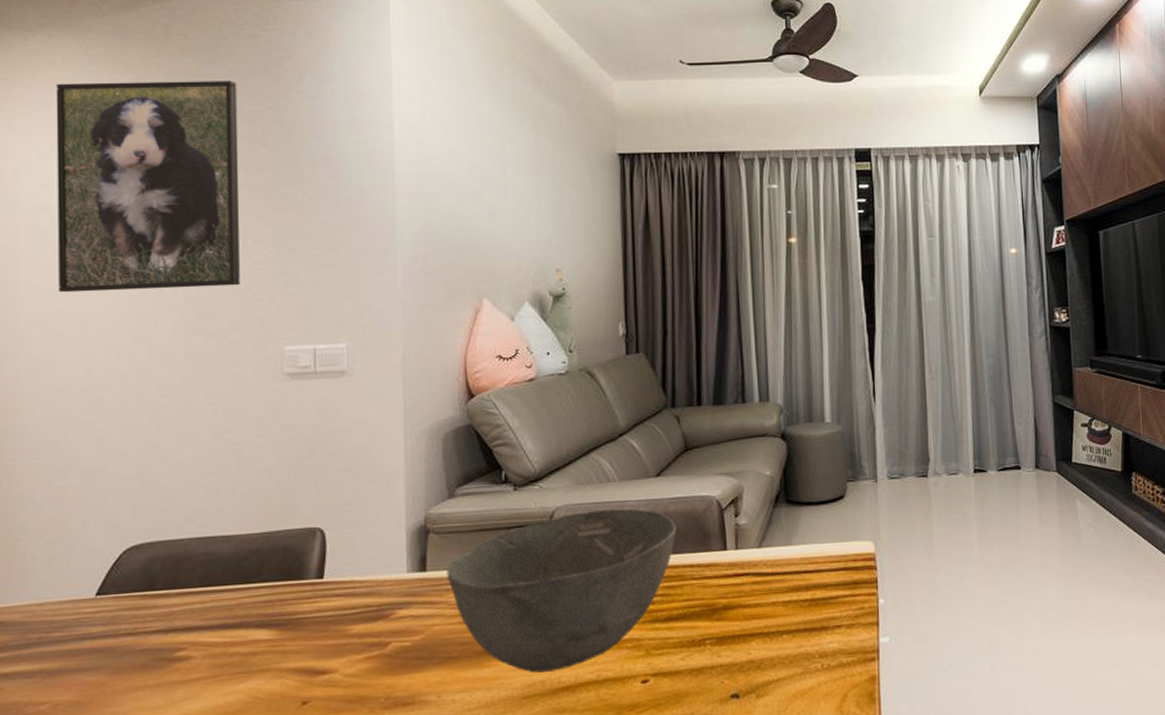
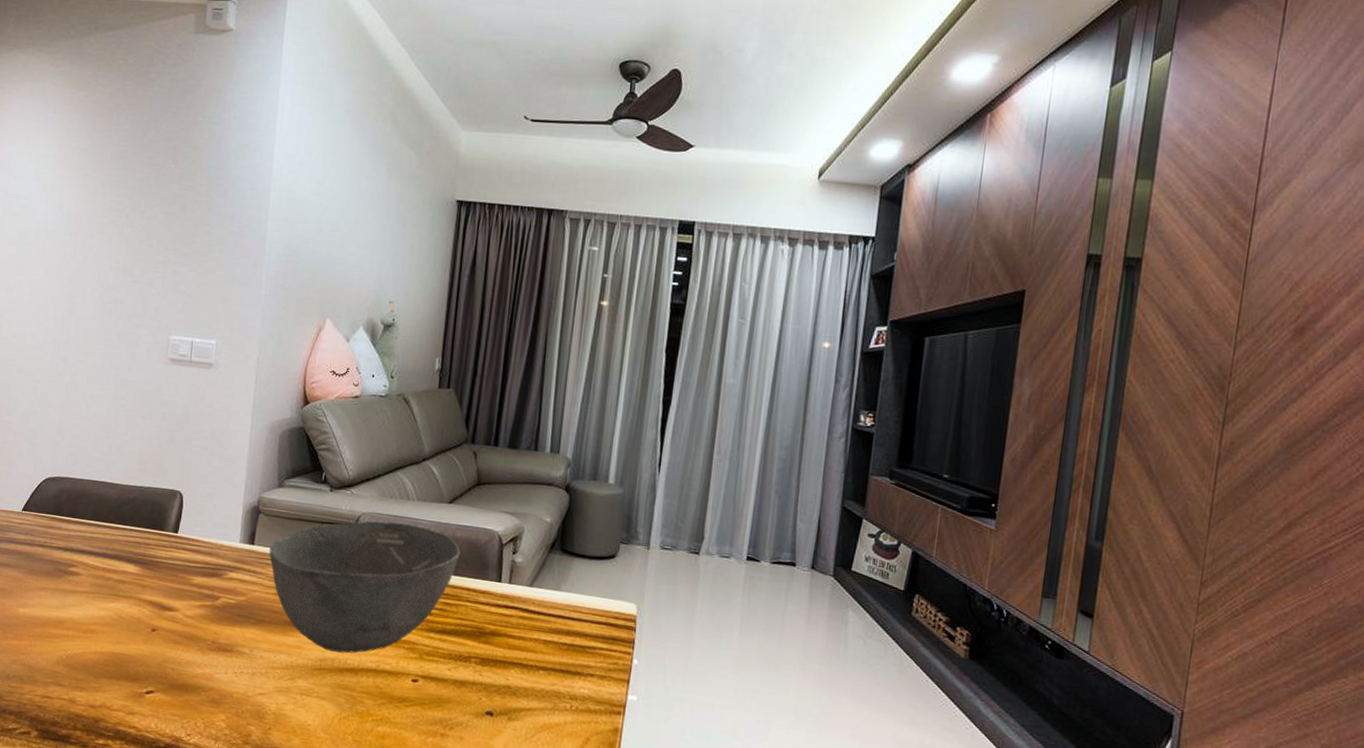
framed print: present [55,80,240,293] -> none [20,94,160,279]

